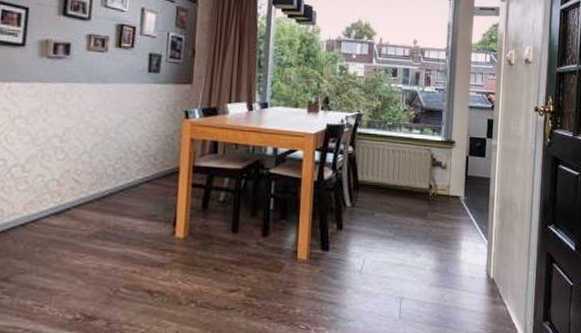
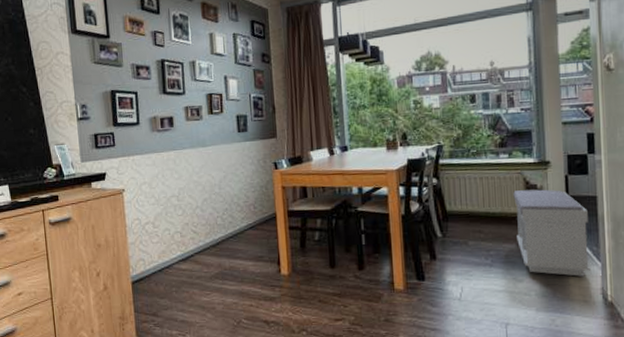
bench: none [419,166,482,253] -> present [513,189,590,277]

